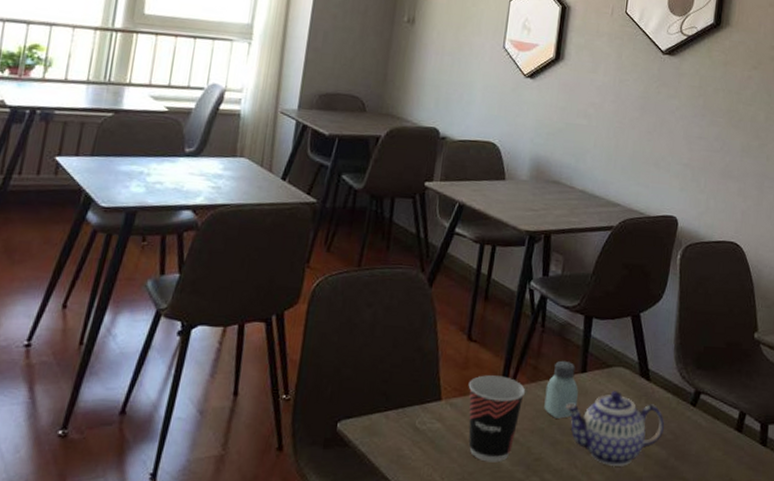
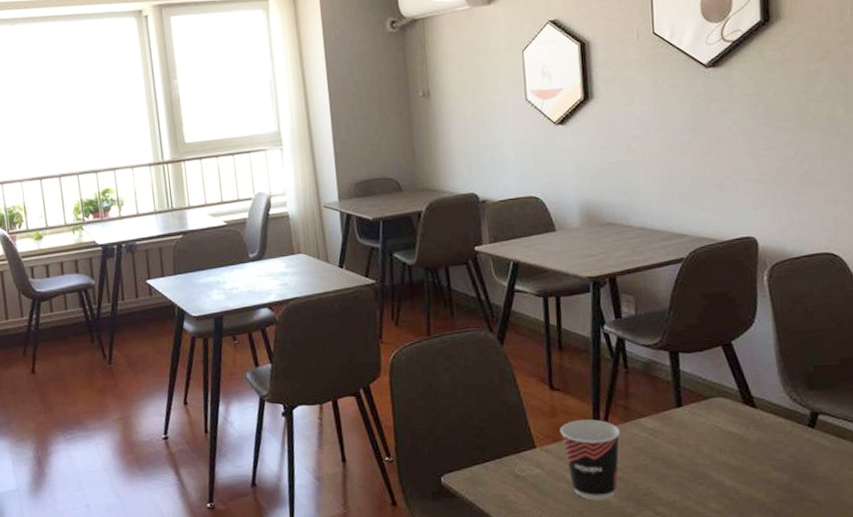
saltshaker: present [544,360,578,419] -> none [641,397,678,454]
teapot: present [566,391,665,467] -> none [667,421,782,495]

